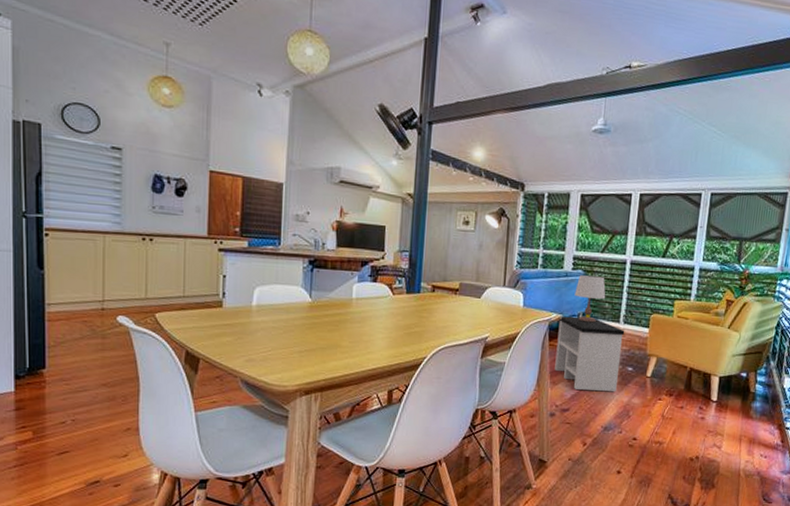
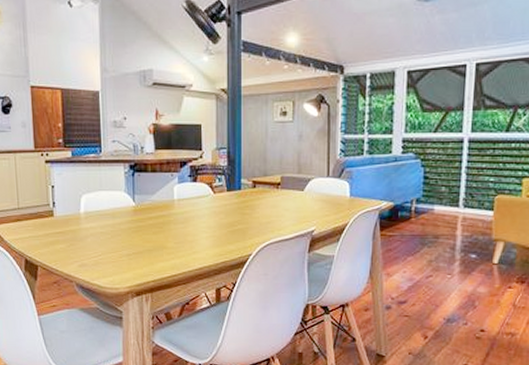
side table: present [554,316,625,392] -> none [388,203,466,282]
table lamp: present [574,275,606,323] -> none [406,158,442,209]

